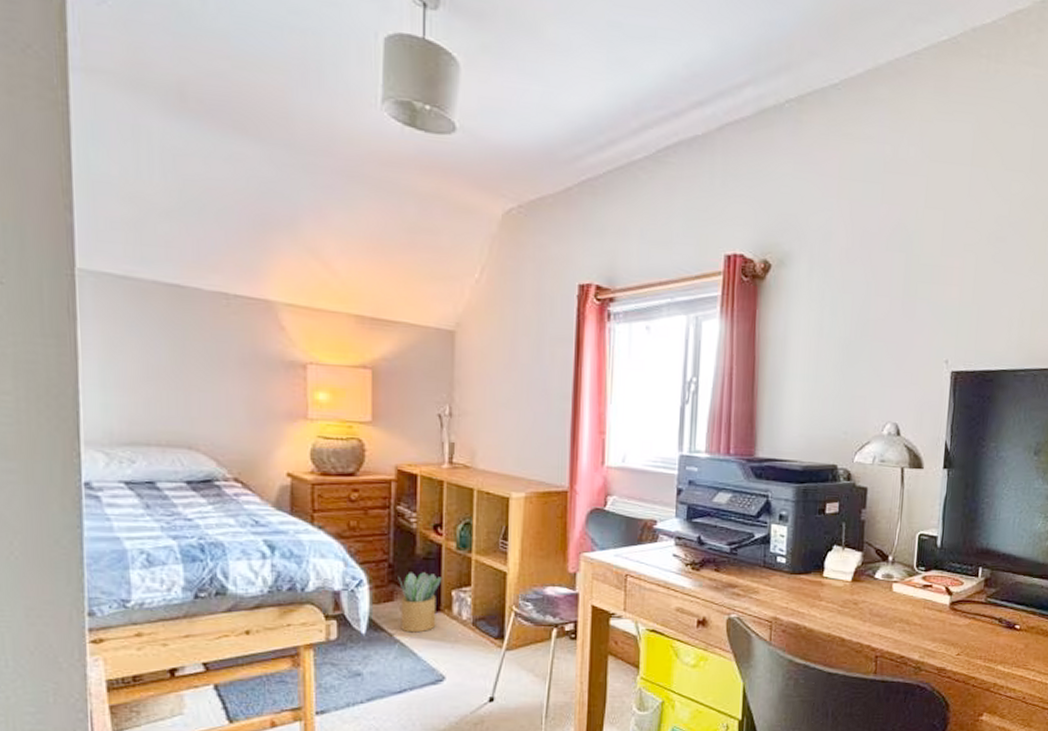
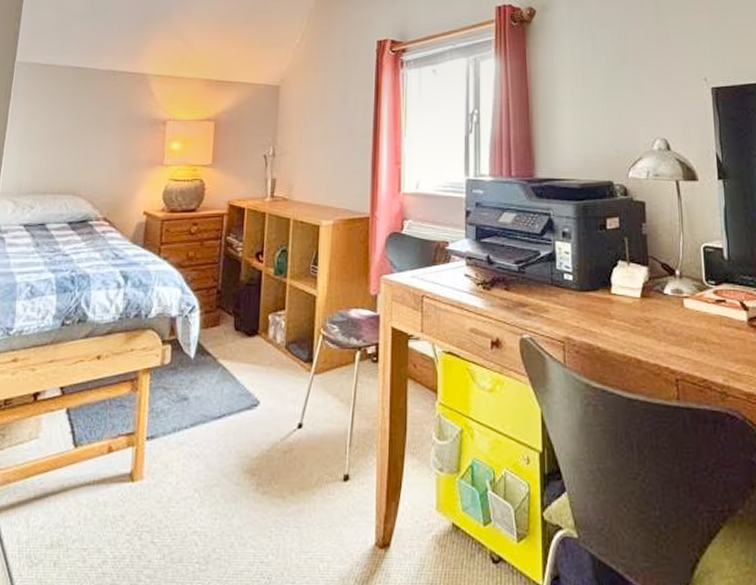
potted plant: present [398,572,443,633] -> none [224,297,261,357]

